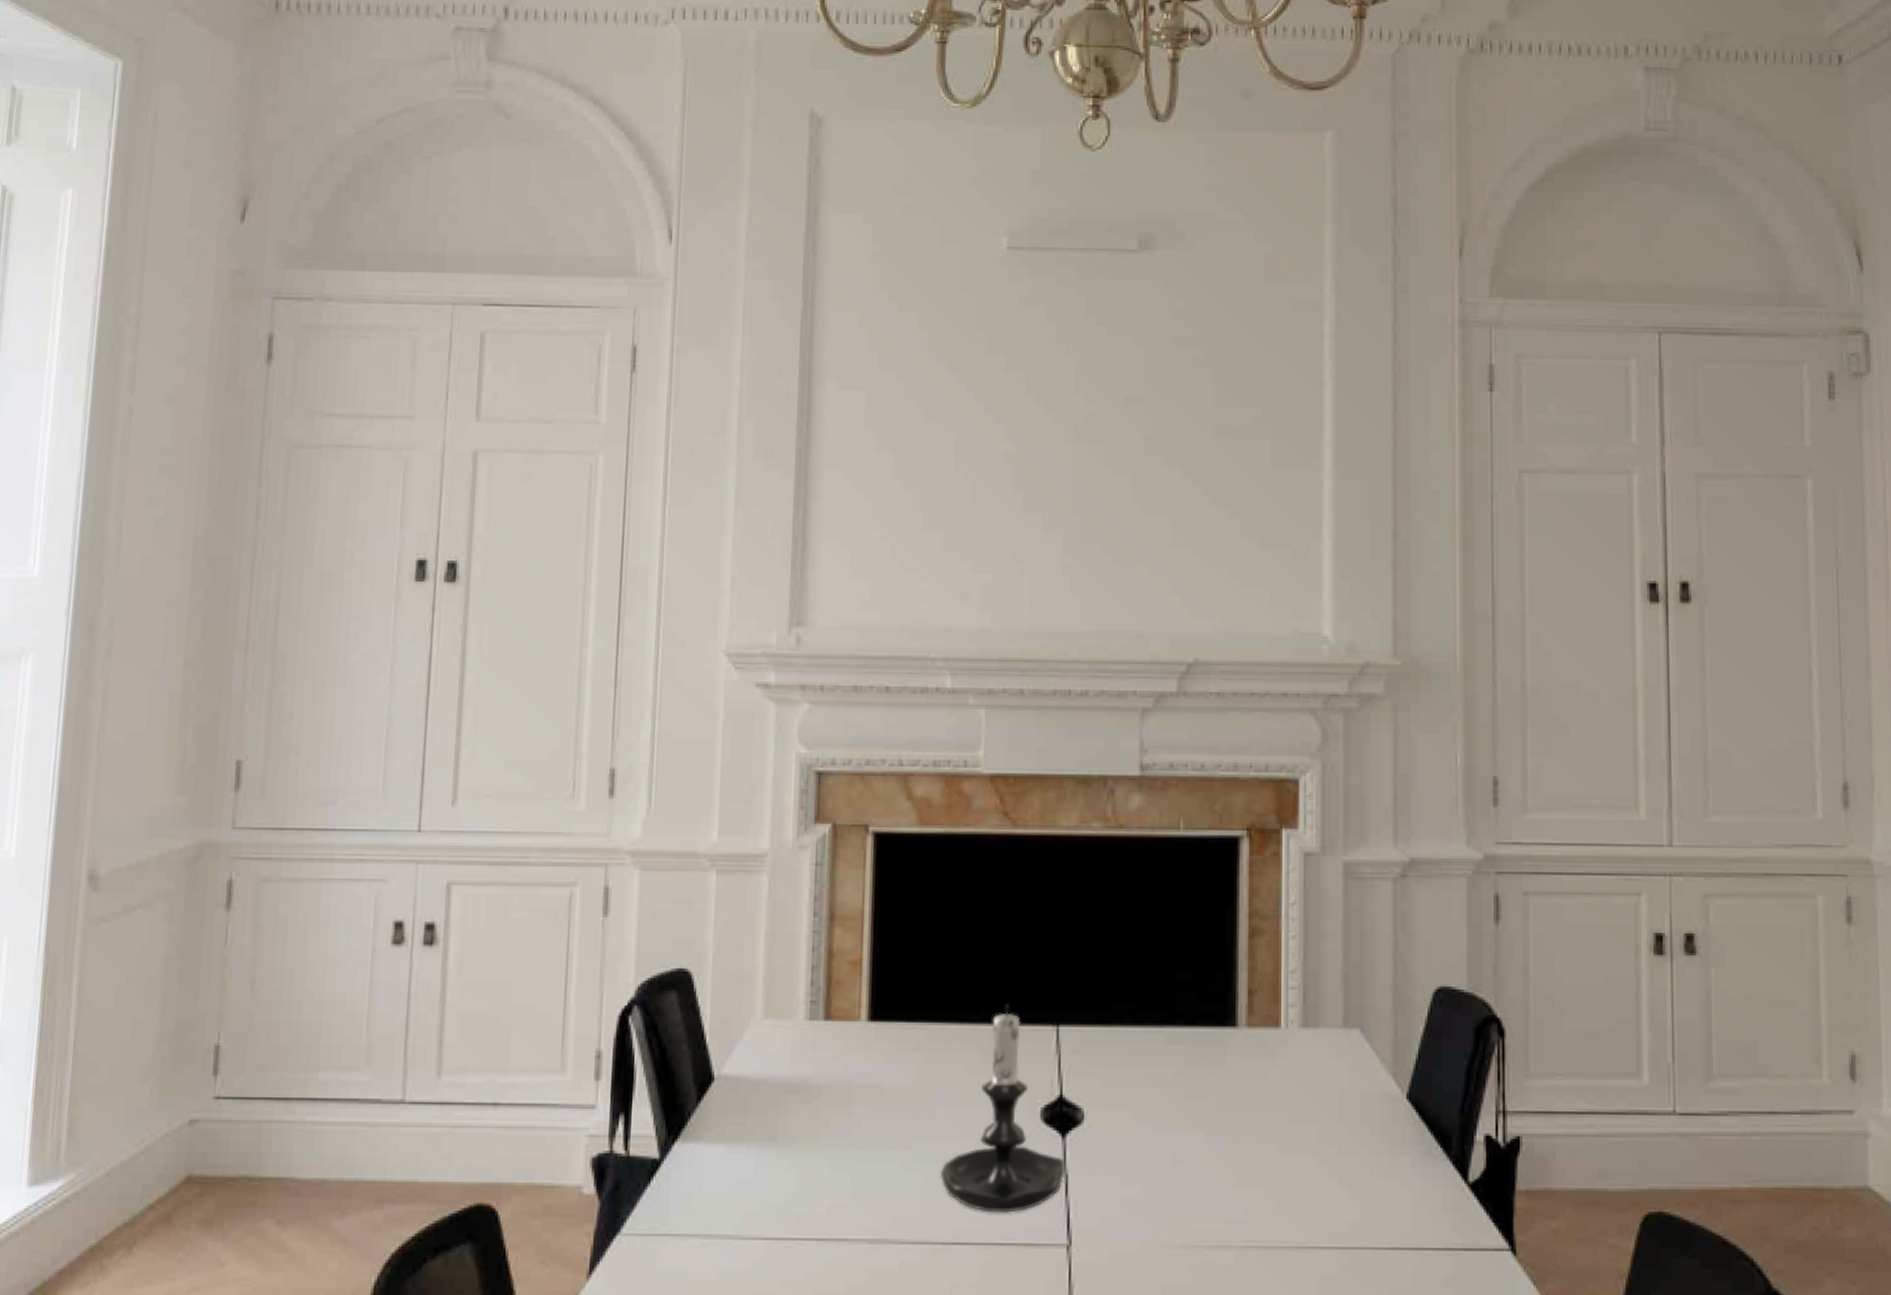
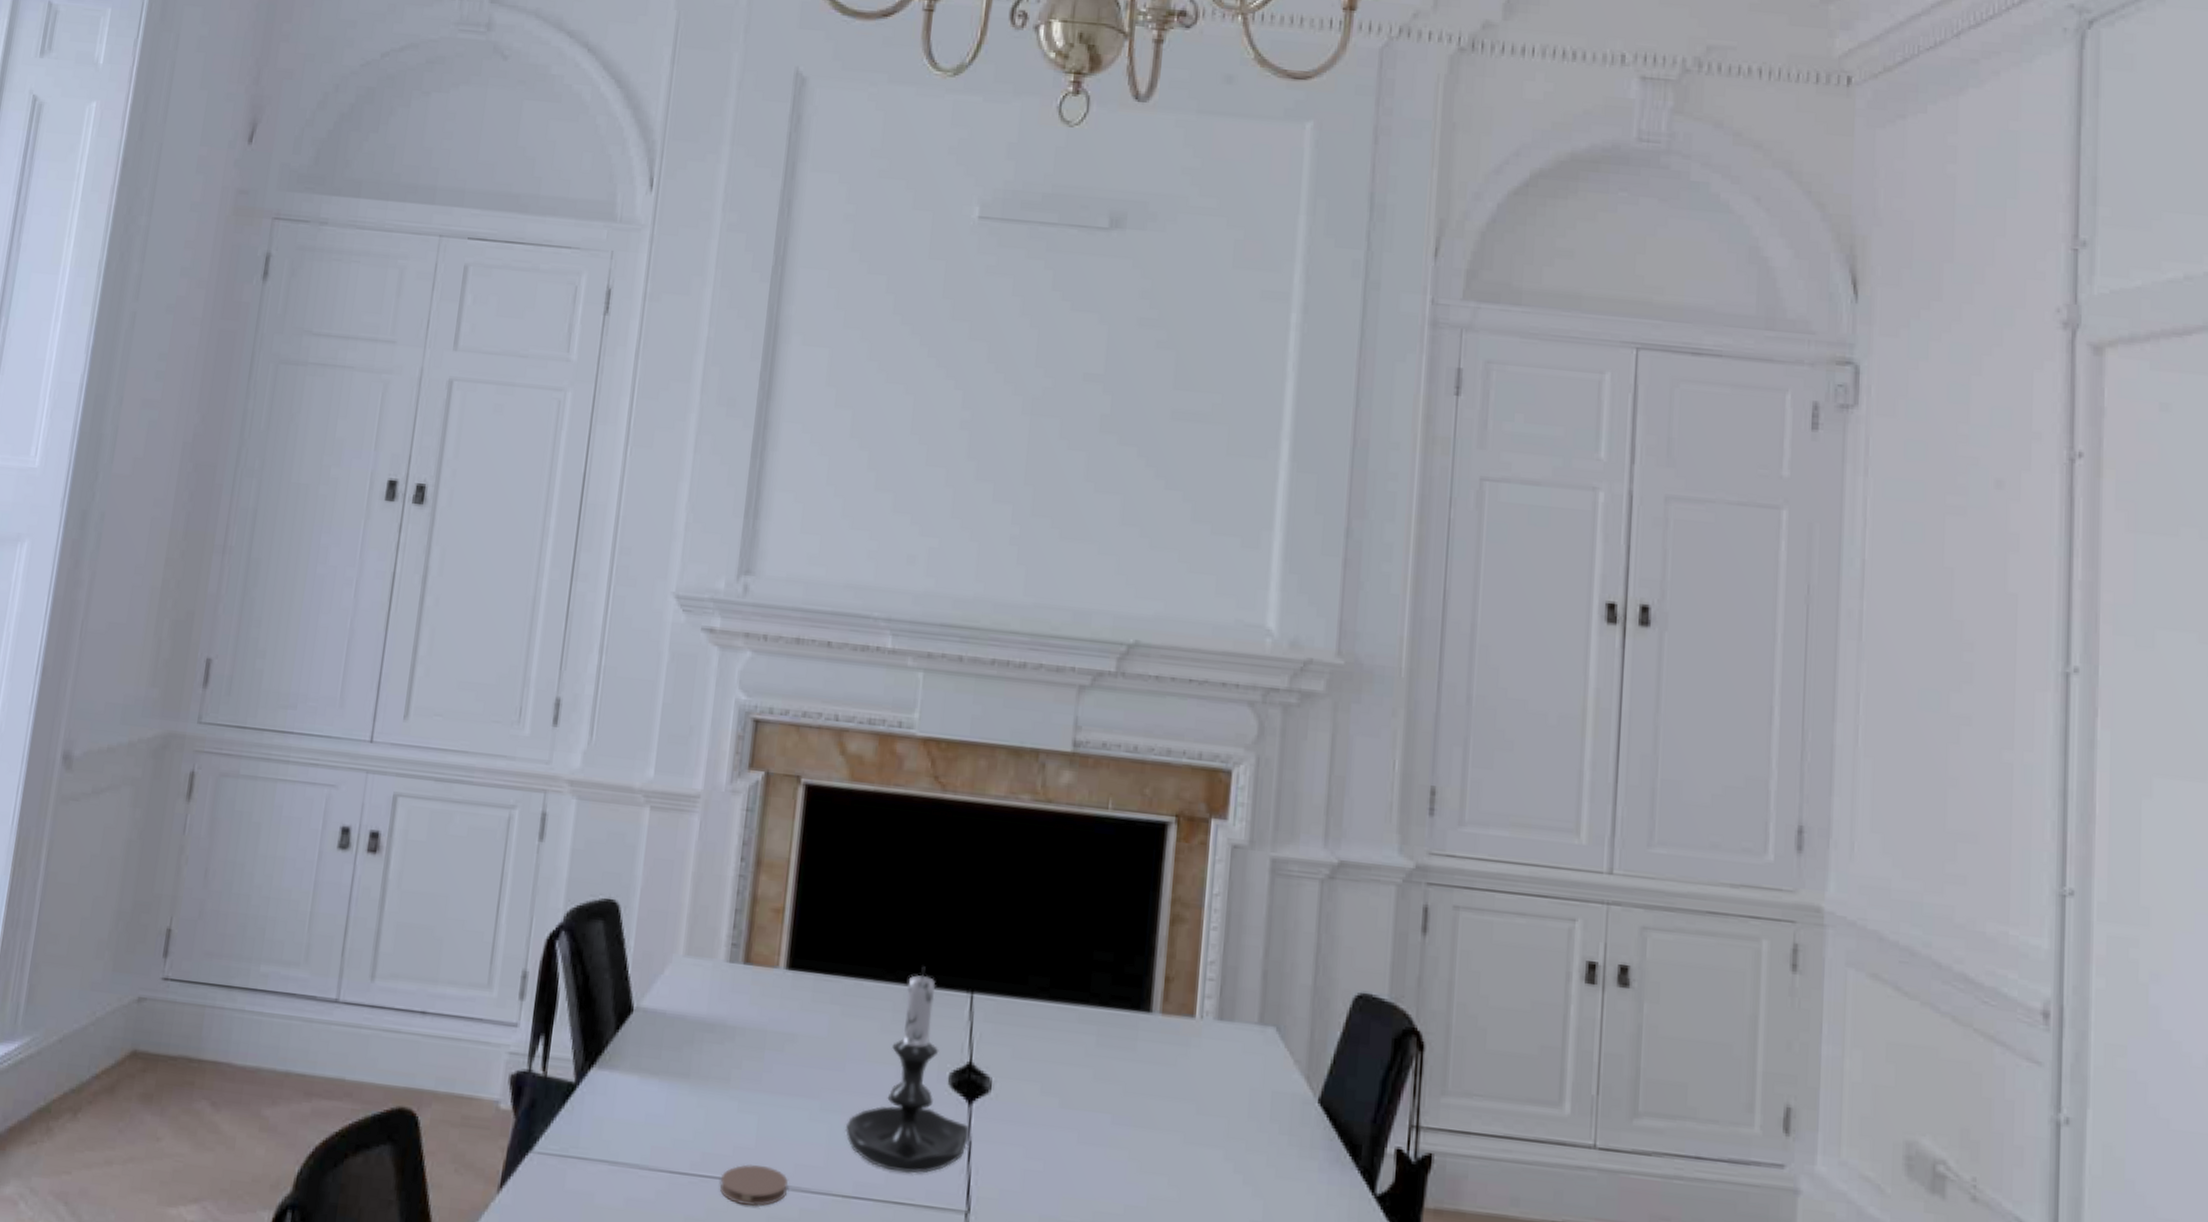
coaster: none [817,1222,887,1265] -> present [720,1164,789,1207]

